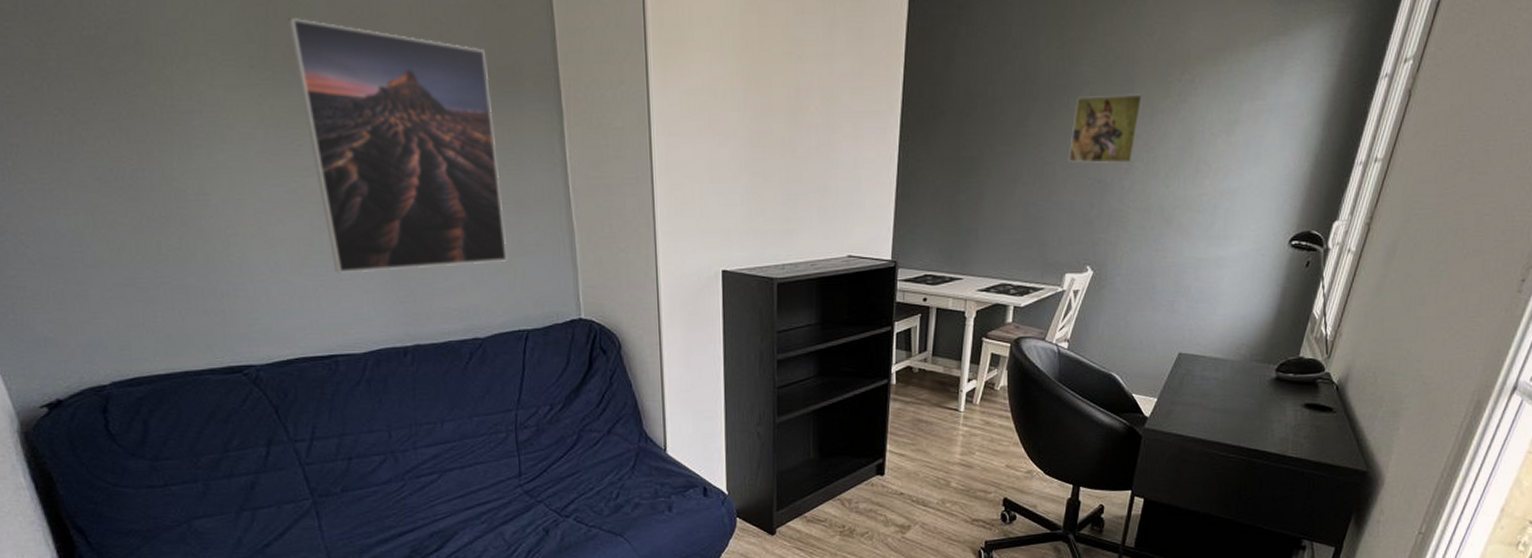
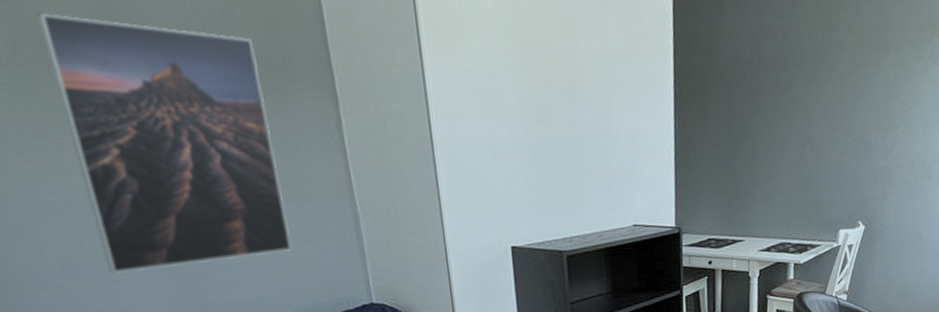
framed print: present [1068,94,1144,163] -> none [834,57,899,125]

